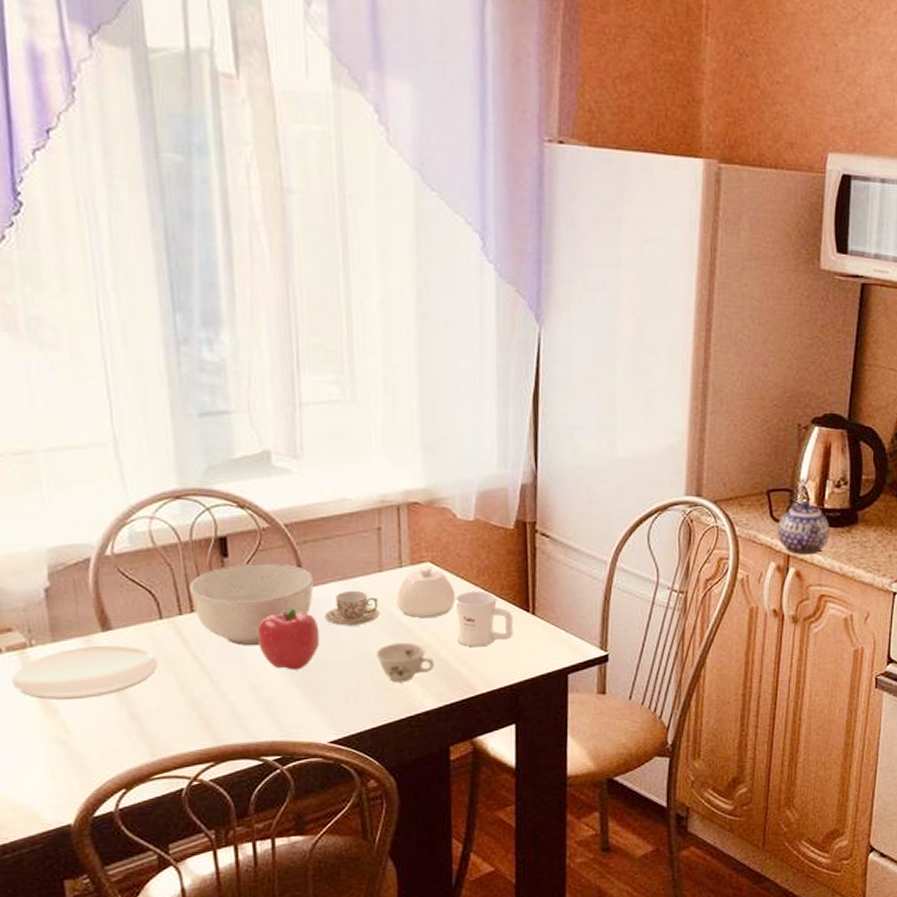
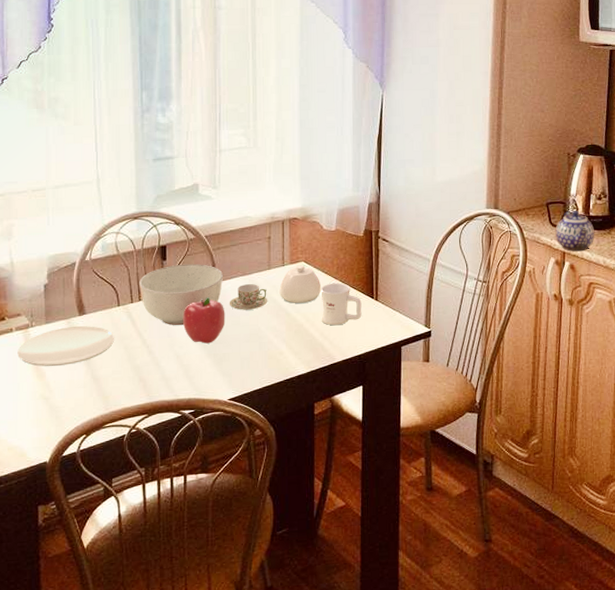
teacup: present [376,643,434,683] -> none [264,322,305,353]

